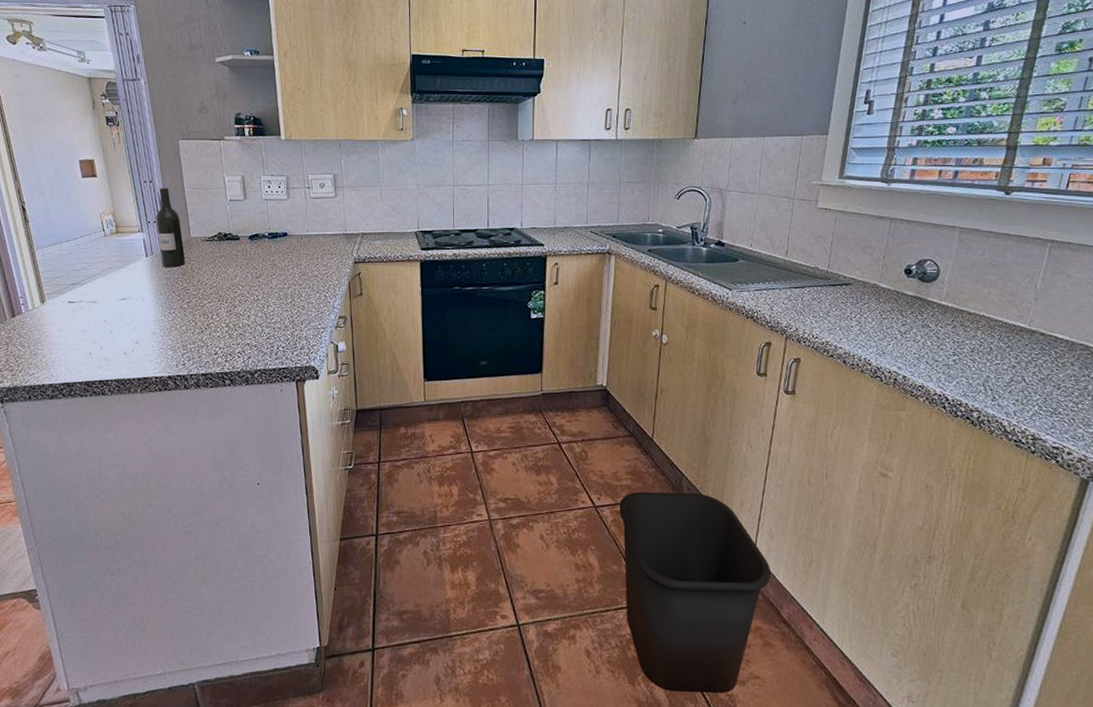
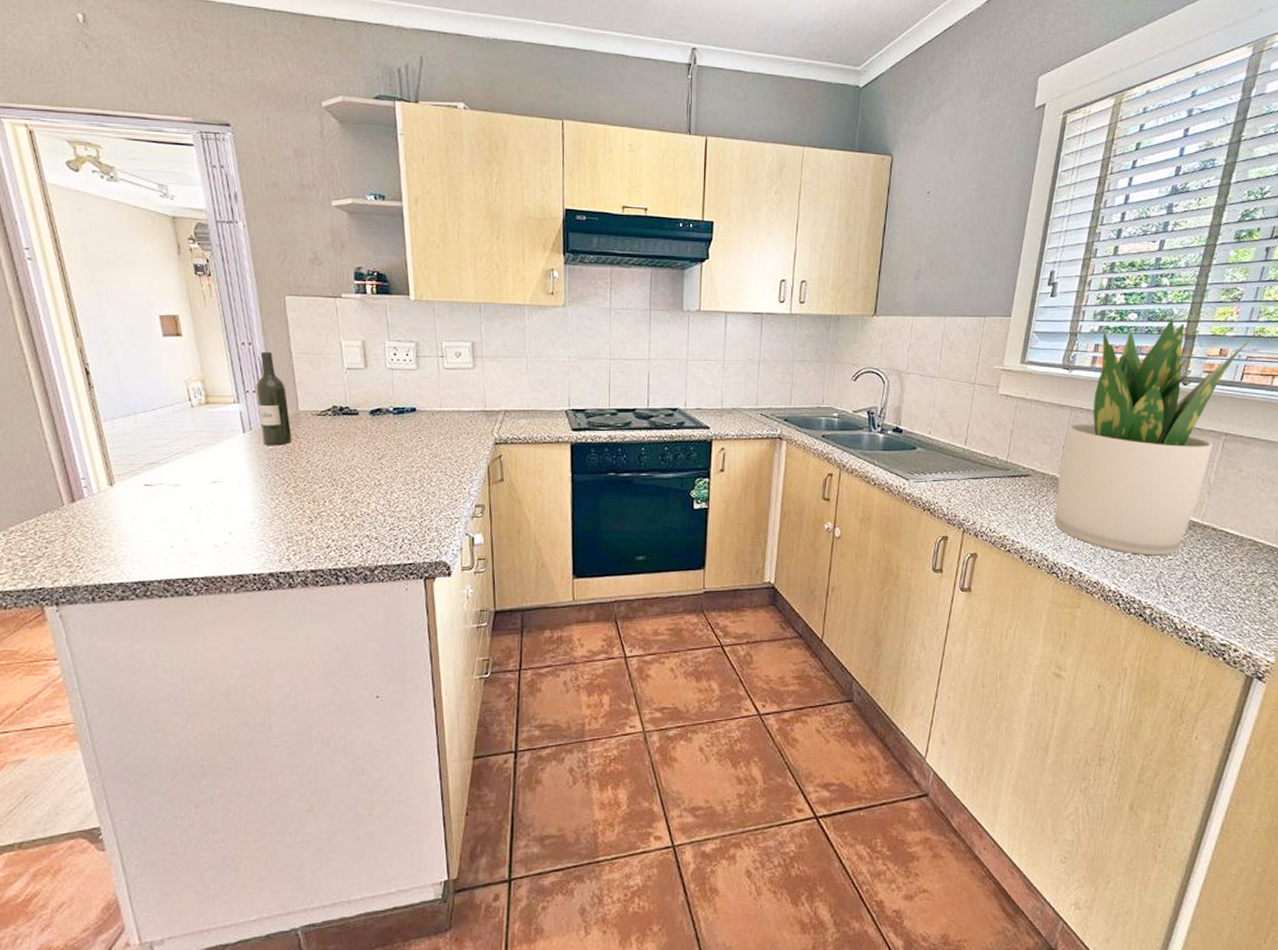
waste bin: present [619,491,771,693] -> none [785,697,941,910]
planter: none [877,132,1076,361] -> present [1054,319,1251,556]

